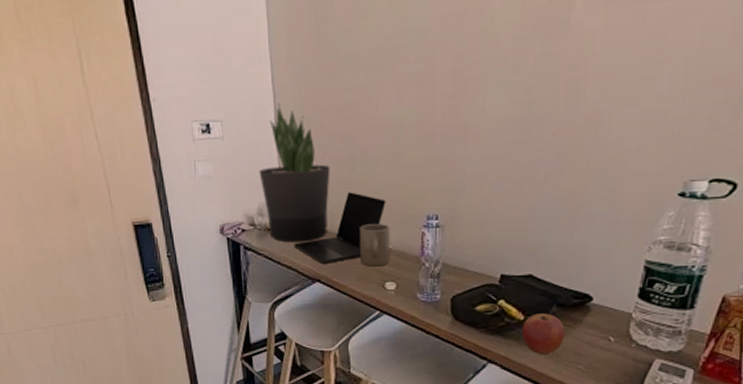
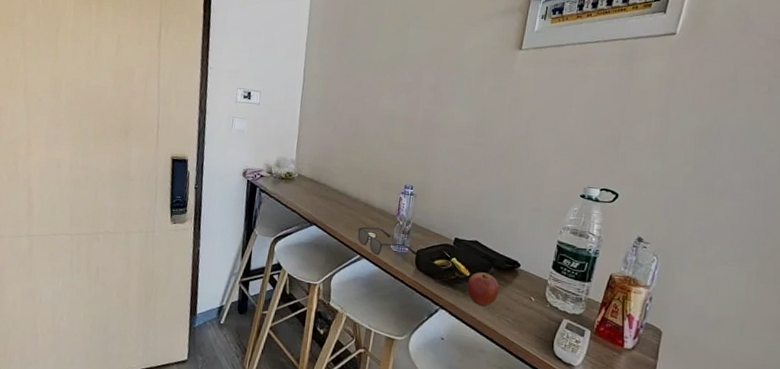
planter: present [258,103,330,243] -> none [282,86,337,192]
laptop: present [294,192,386,264] -> none [300,159,376,212]
cup: present [358,224,390,267] -> none [350,185,376,220]
eyeglasses: none [373,275,452,309] -> present [357,227,417,256]

